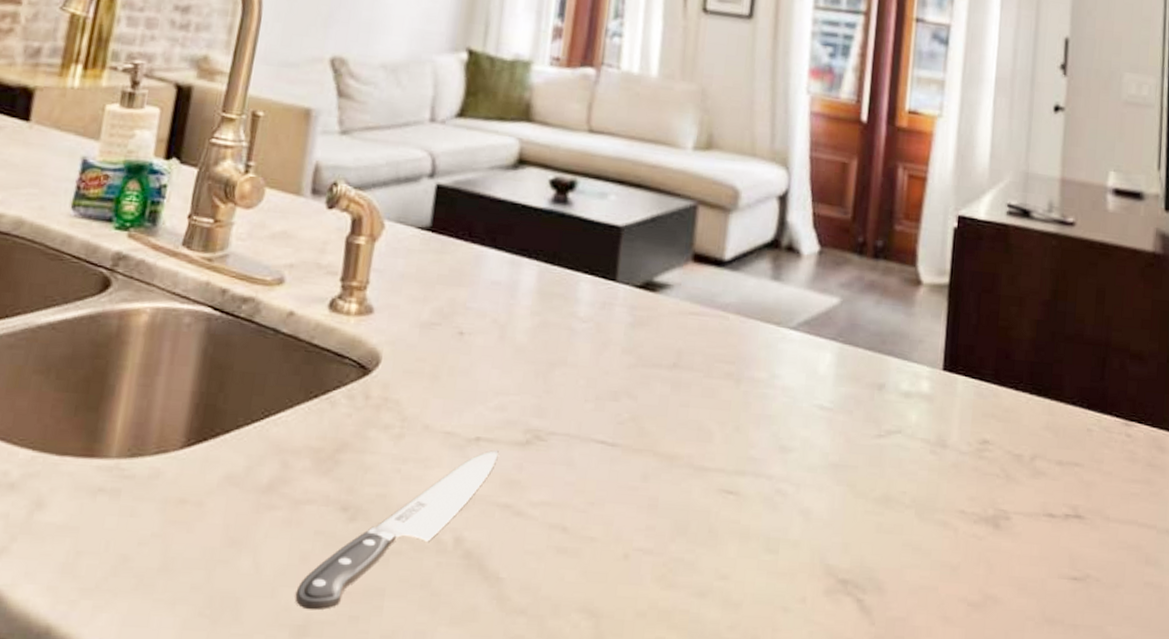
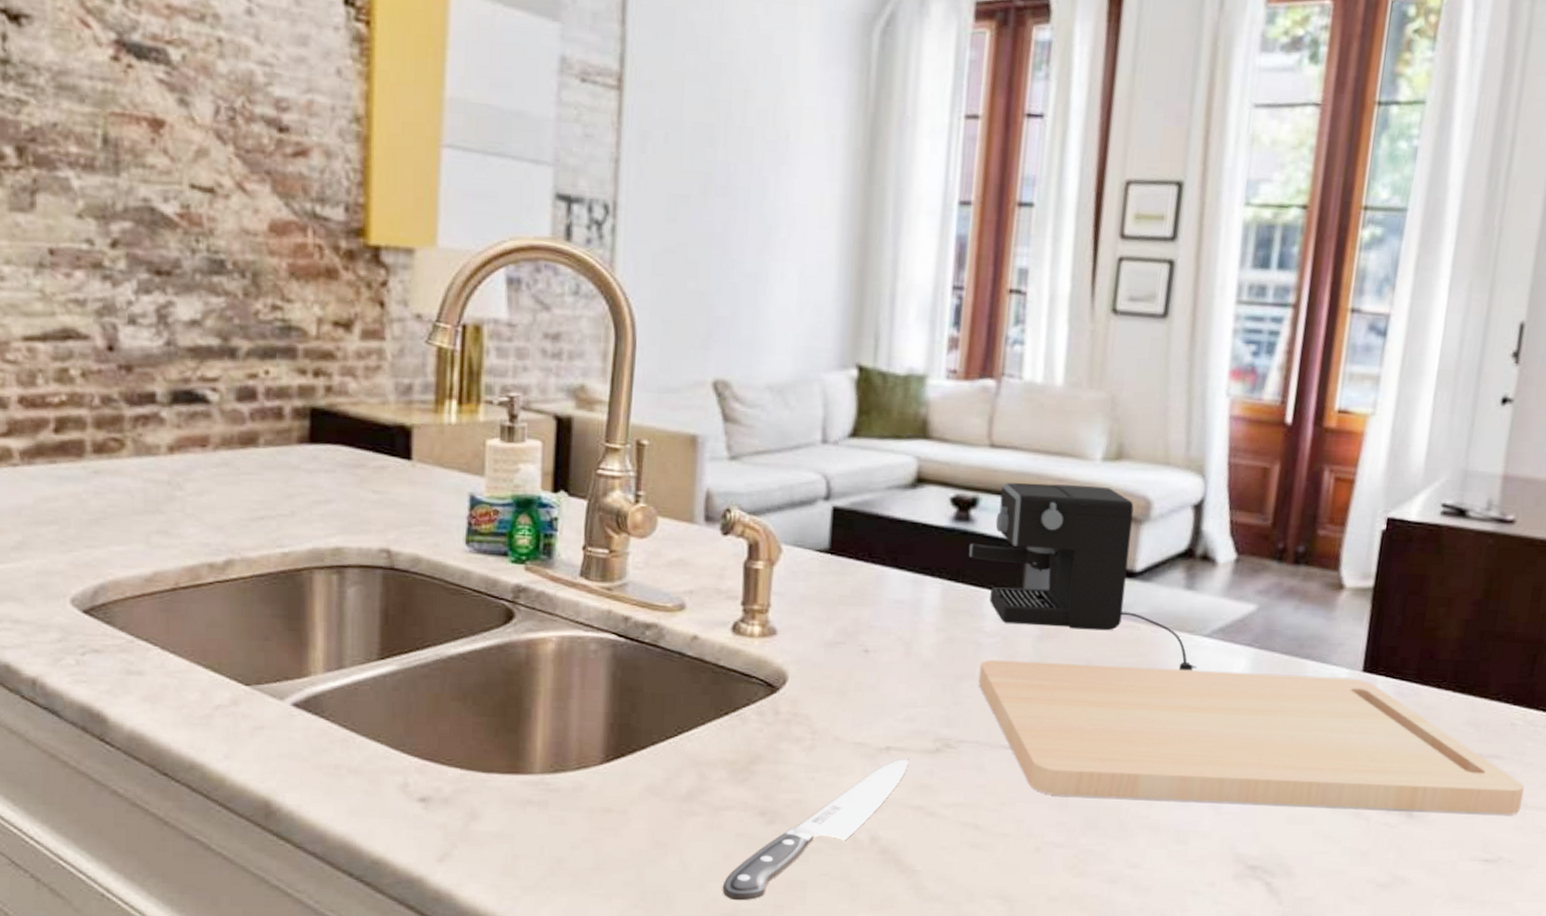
coffee maker: none [565,167,784,364] -> present [968,482,1197,671]
cutting board: none [570,346,1105,528] -> present [978,659,1524,815]

